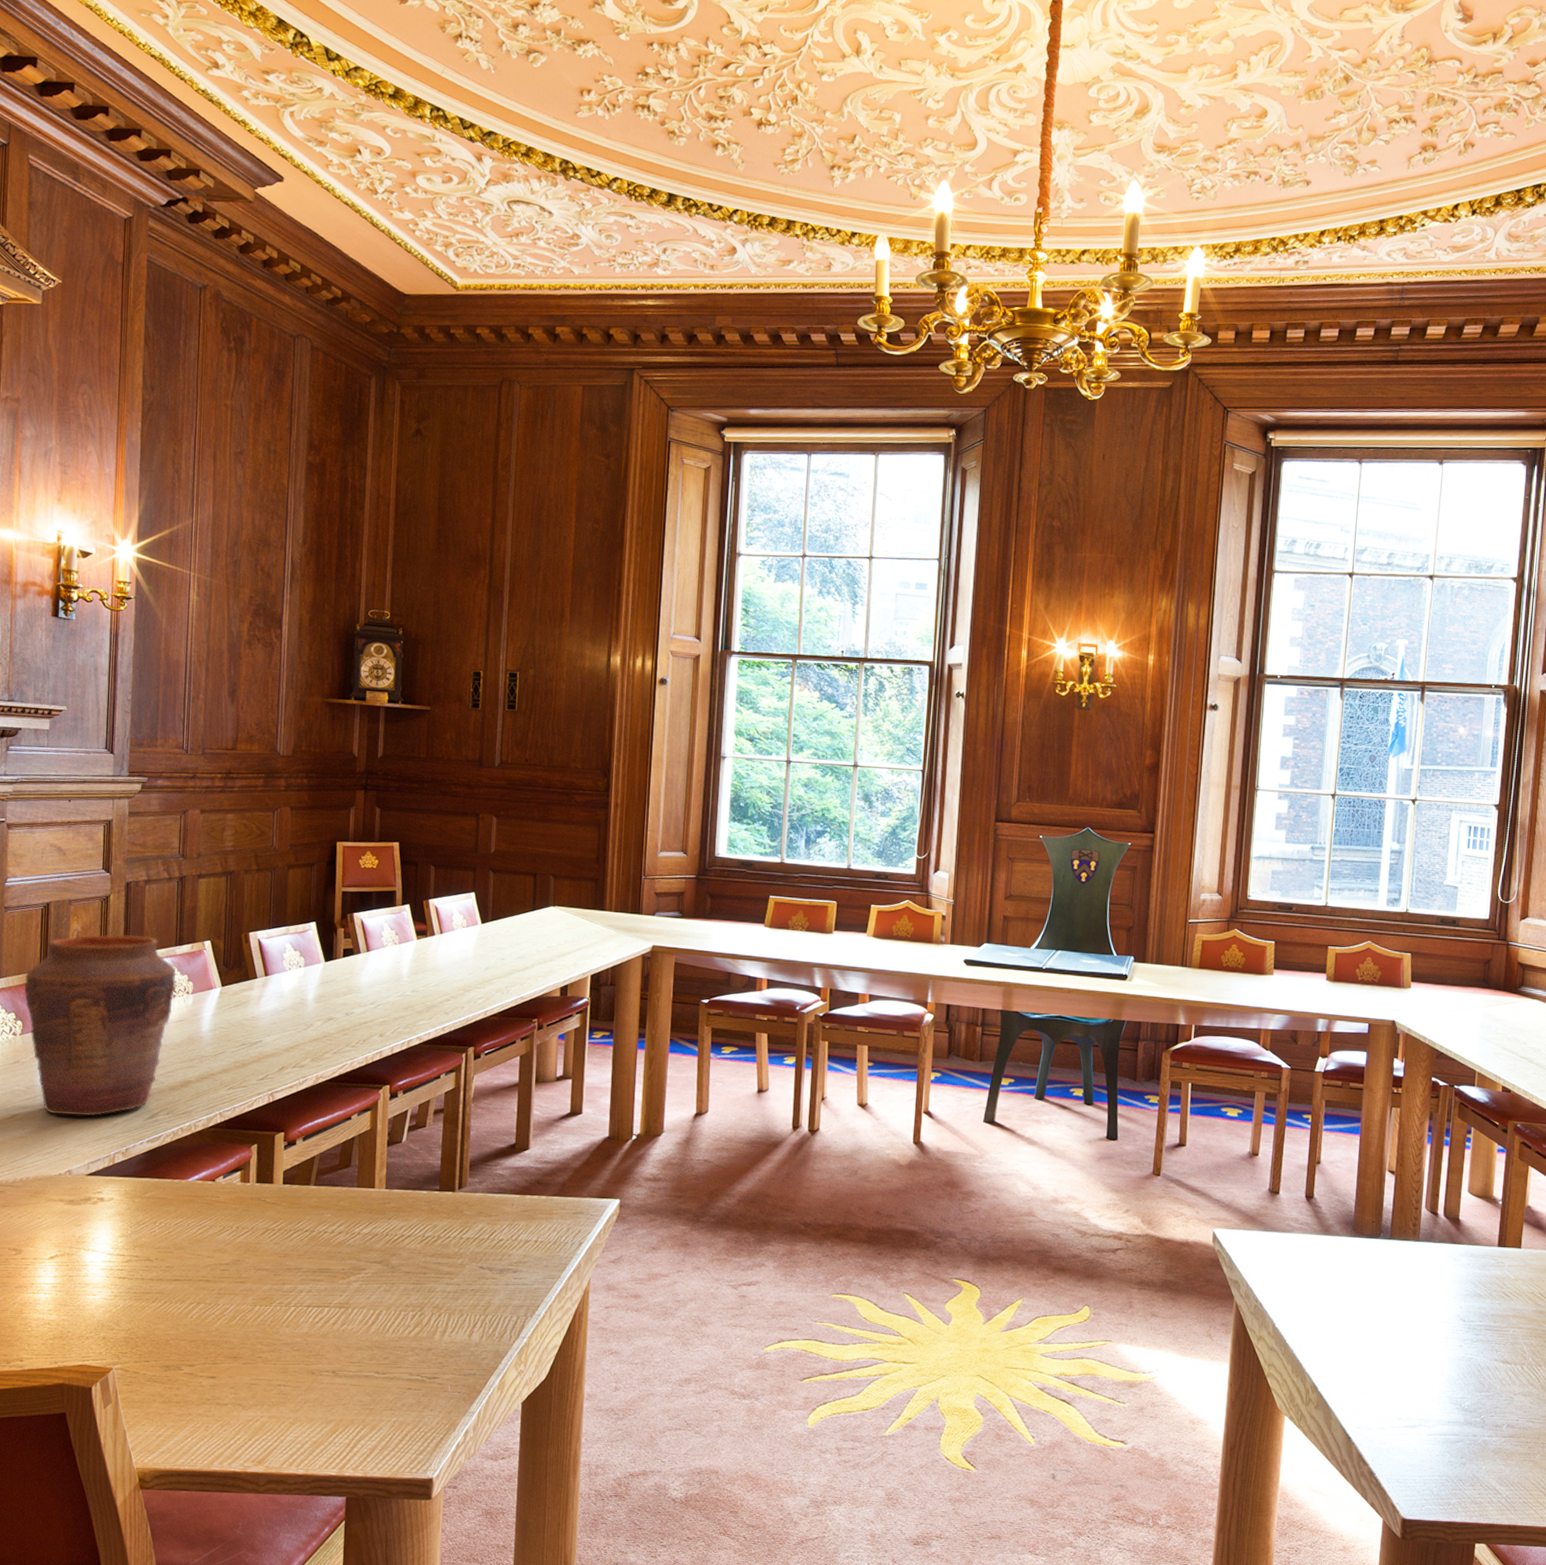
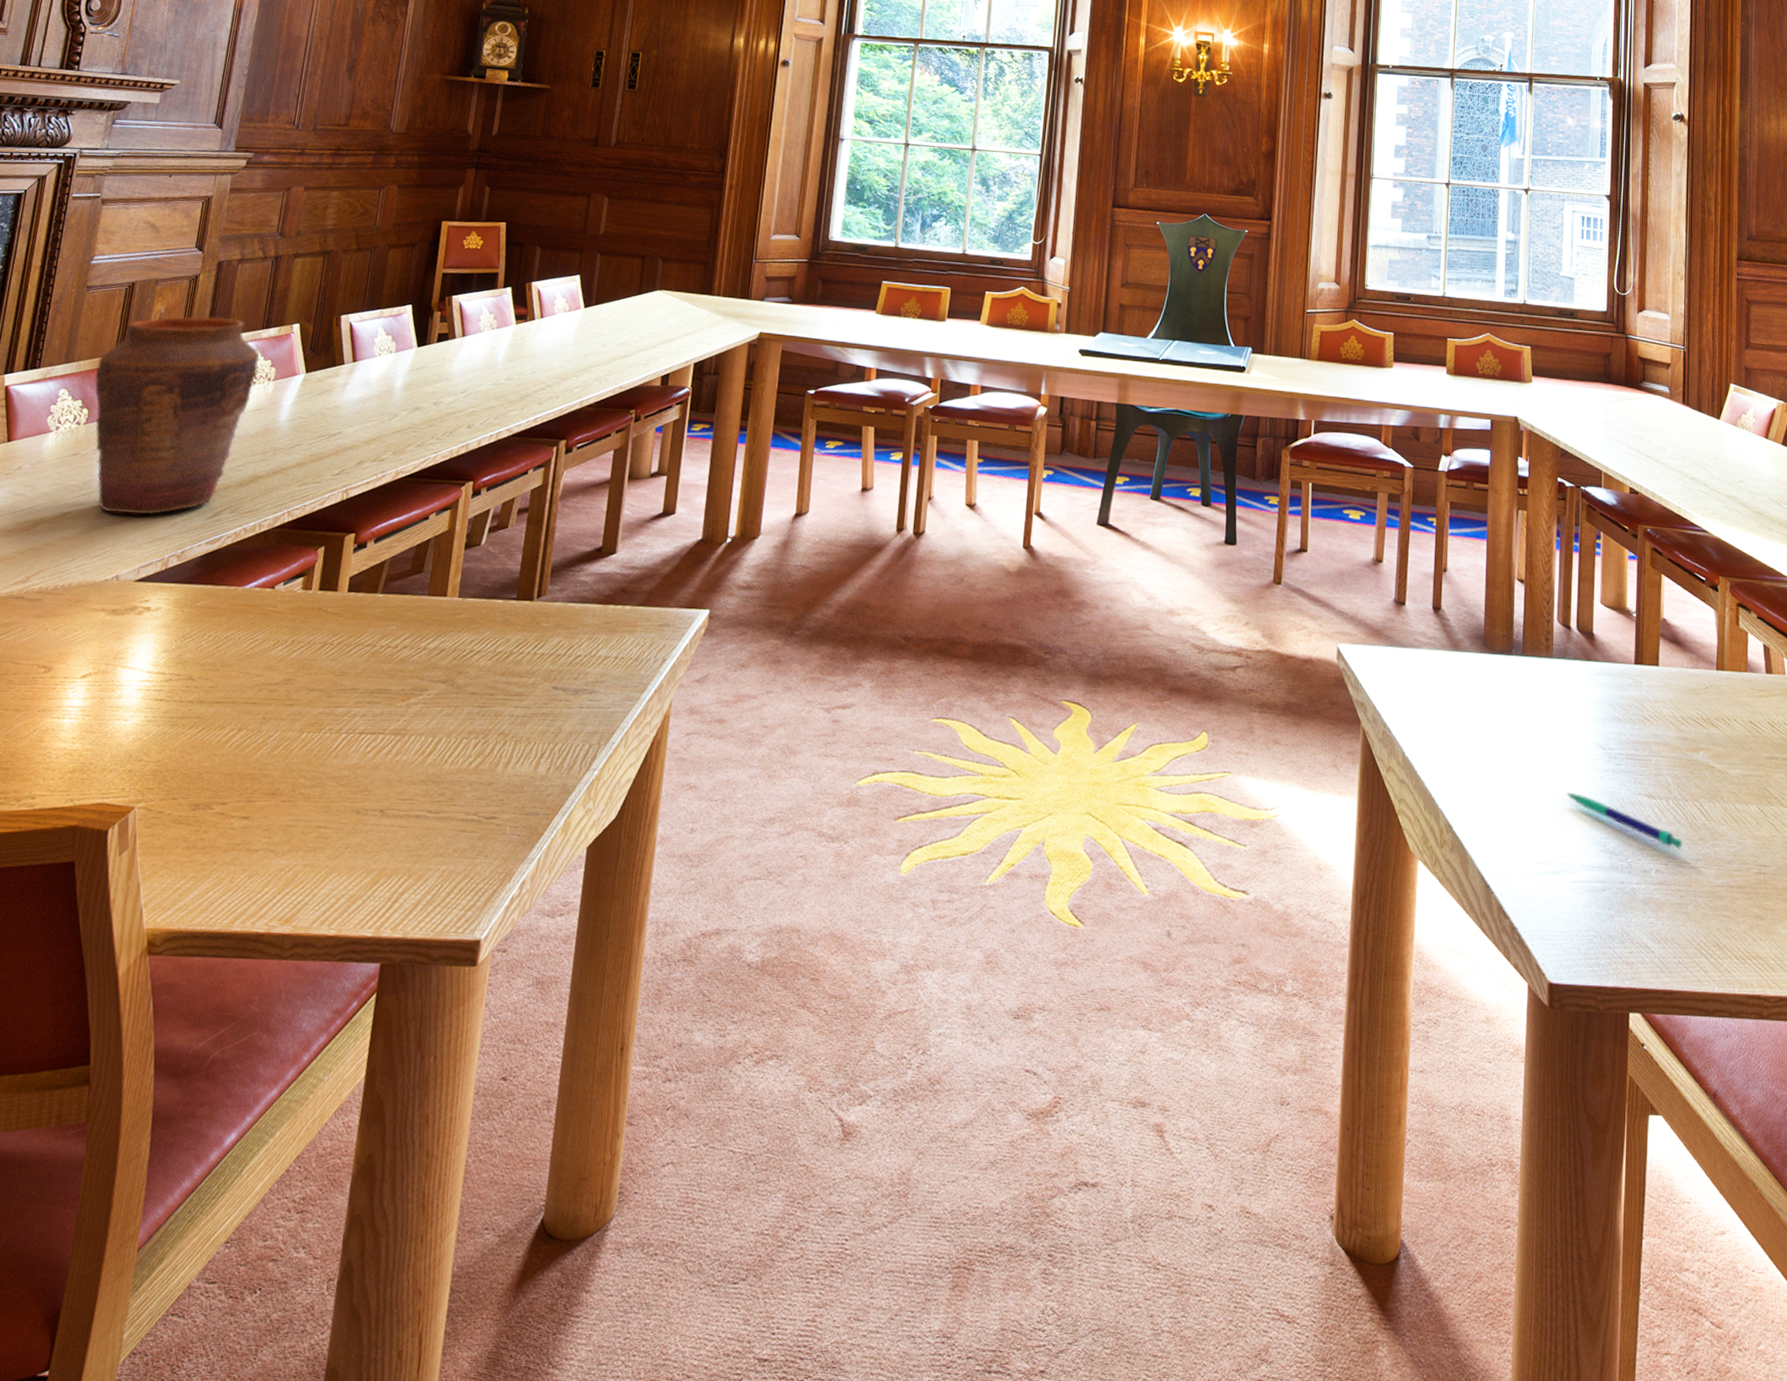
pen: none [1425,1358,1534,1407] -> present [1565,792,1683,849]

